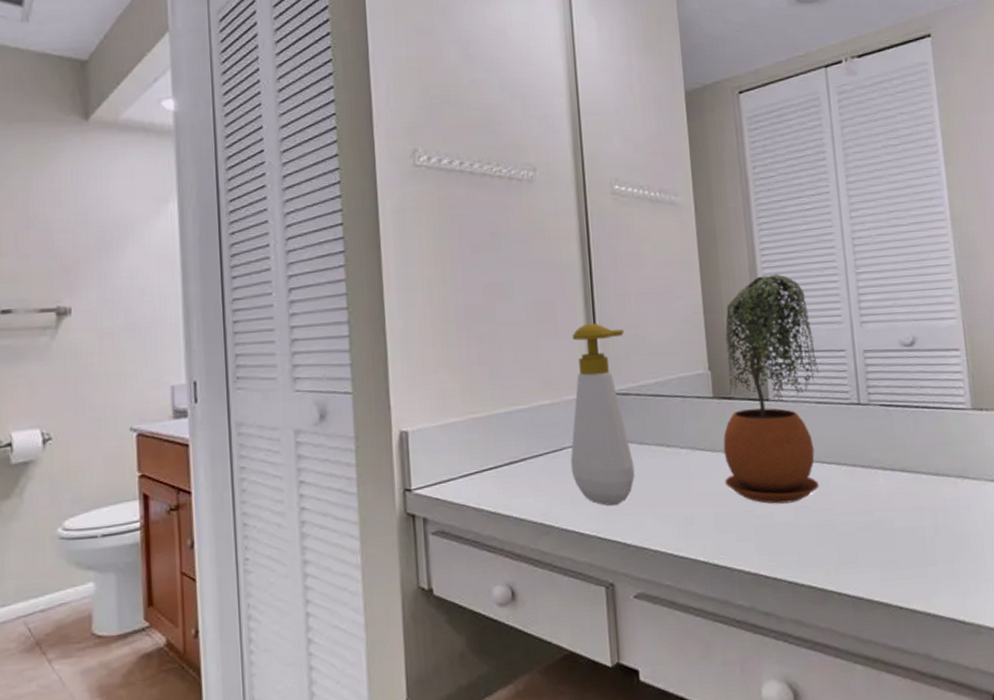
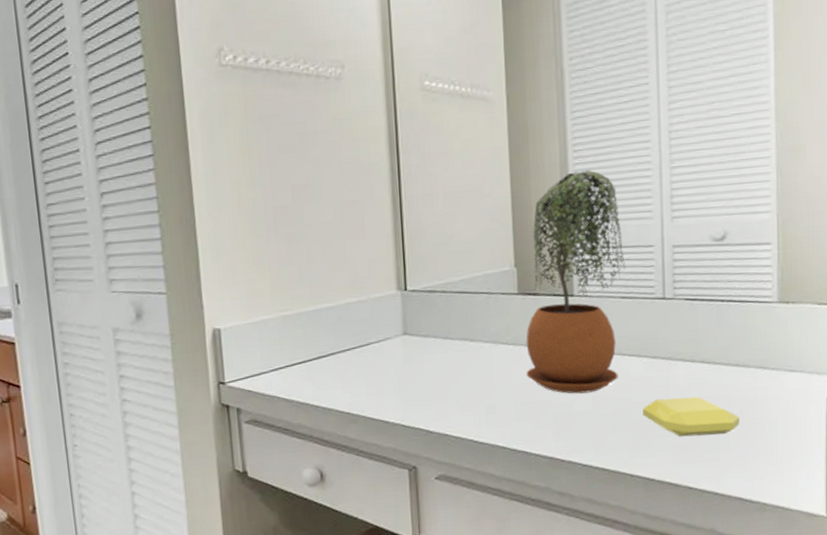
soap bottle: present [570,323,635,506] -> none [376,222,439,396]
soap bar: none [846,507,946,552] -> present [642,396,740,437]

